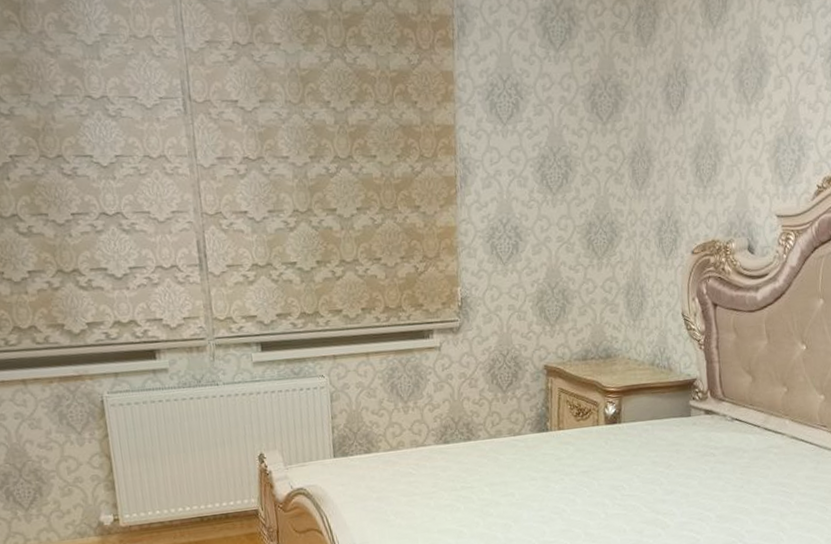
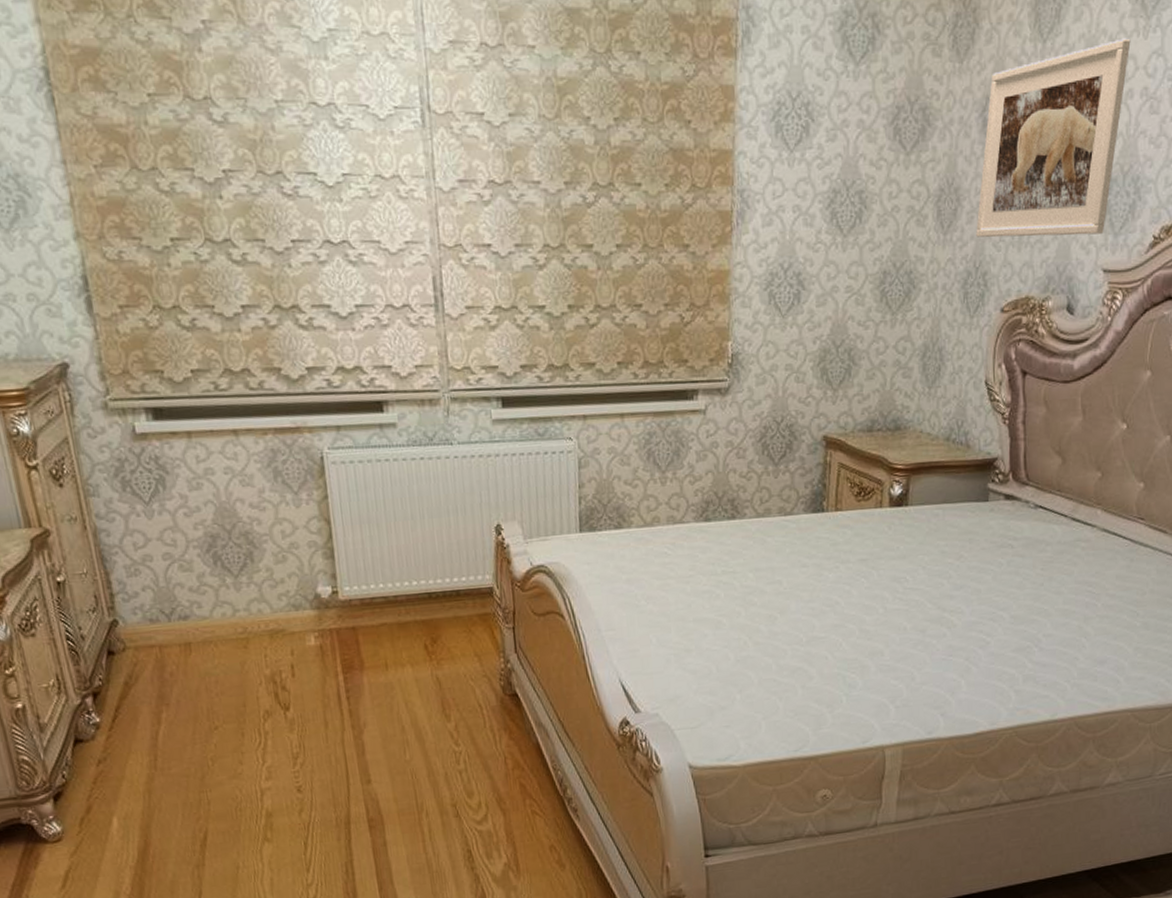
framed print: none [666,23,787,192] -> present [976,38,1131,238]

